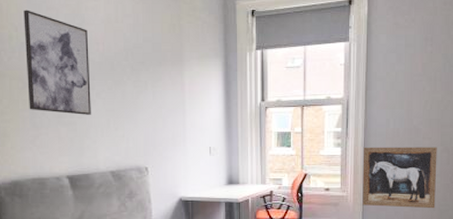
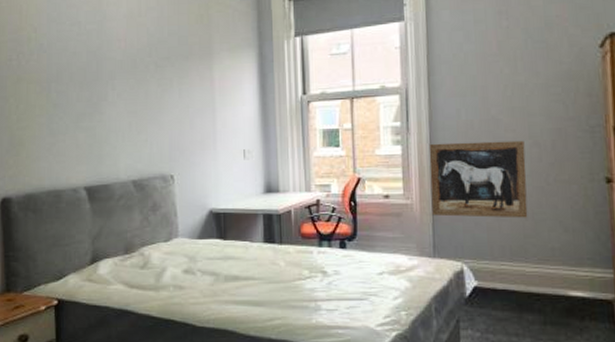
wall art: present [23,9,91,115] -> none [43,9,112,119]

